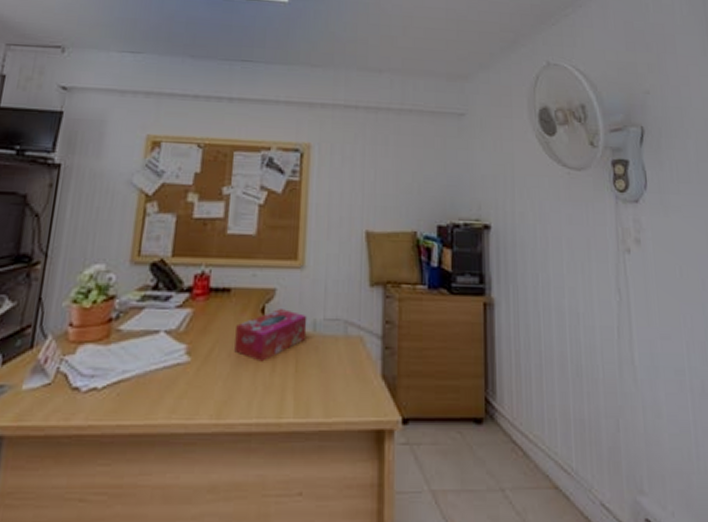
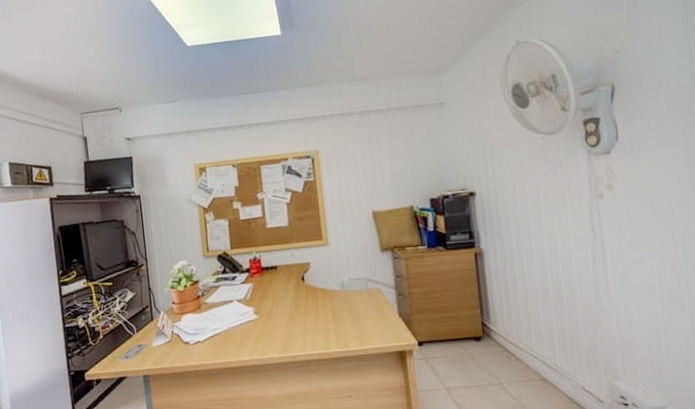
tissue box: present [234,309,307,362] -> none [286,276,338,314]

